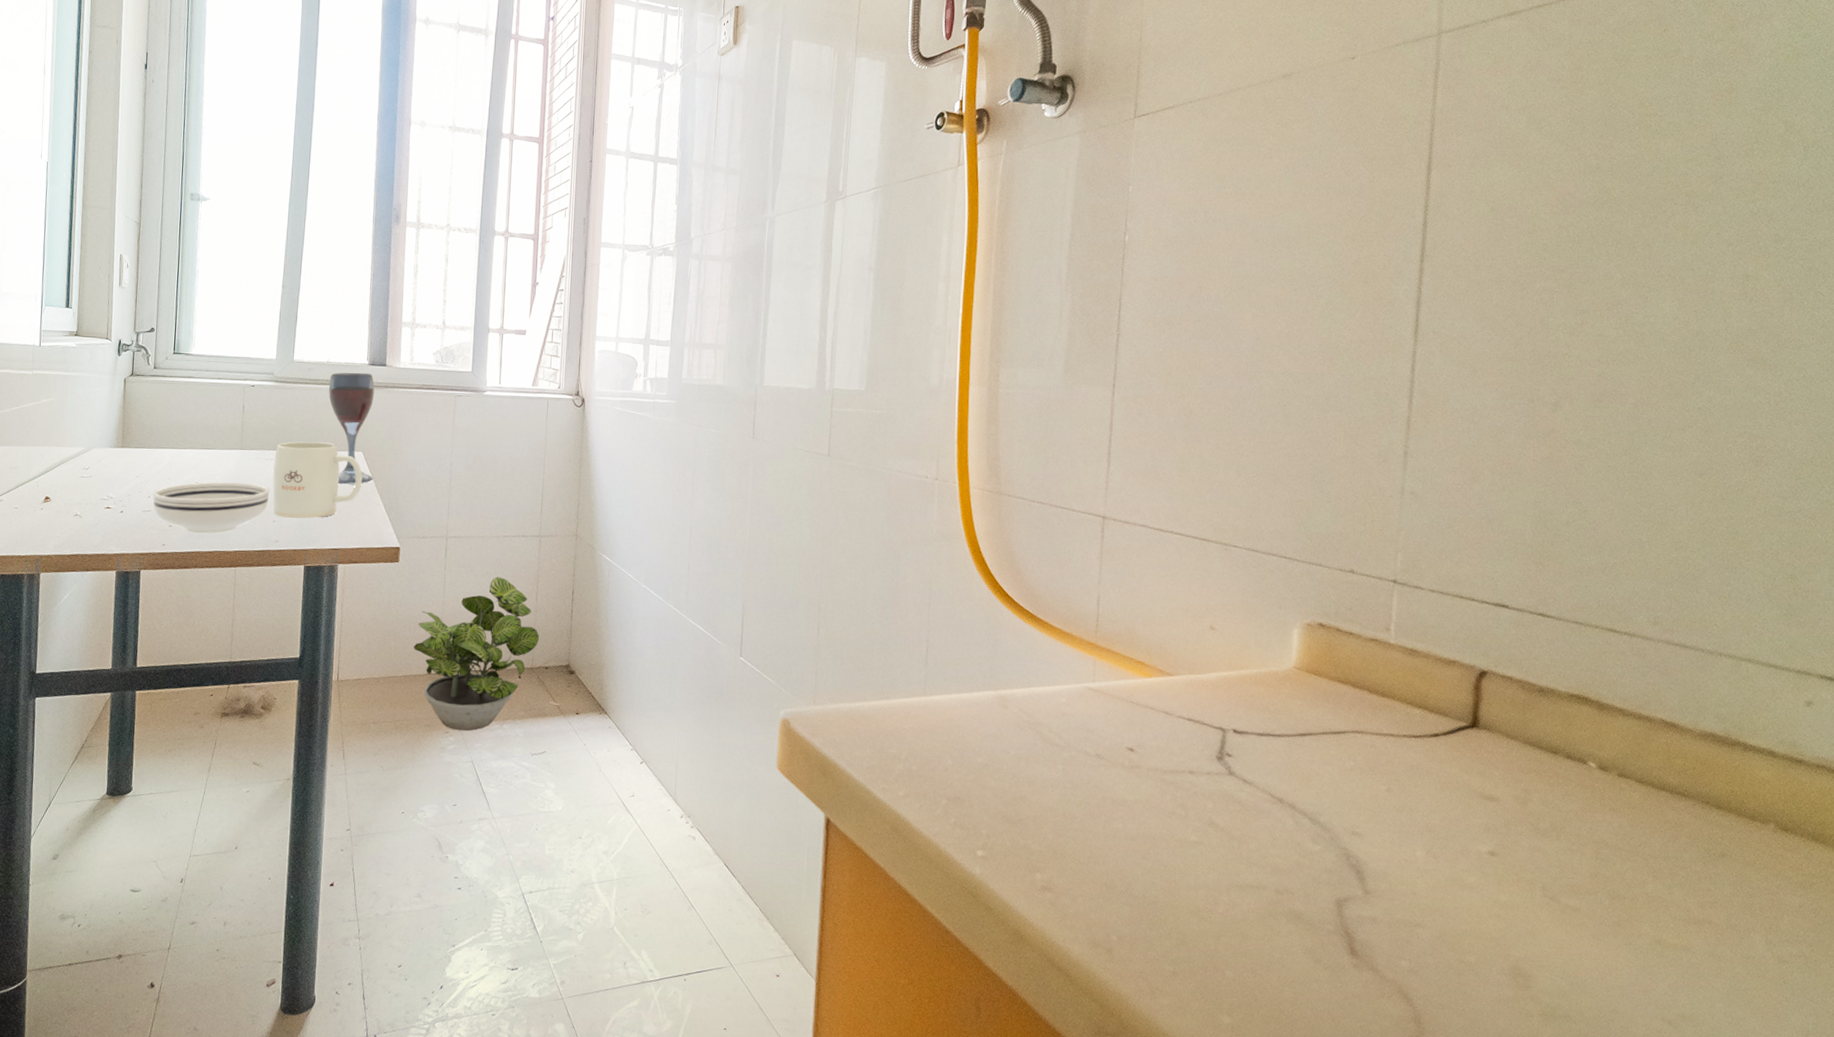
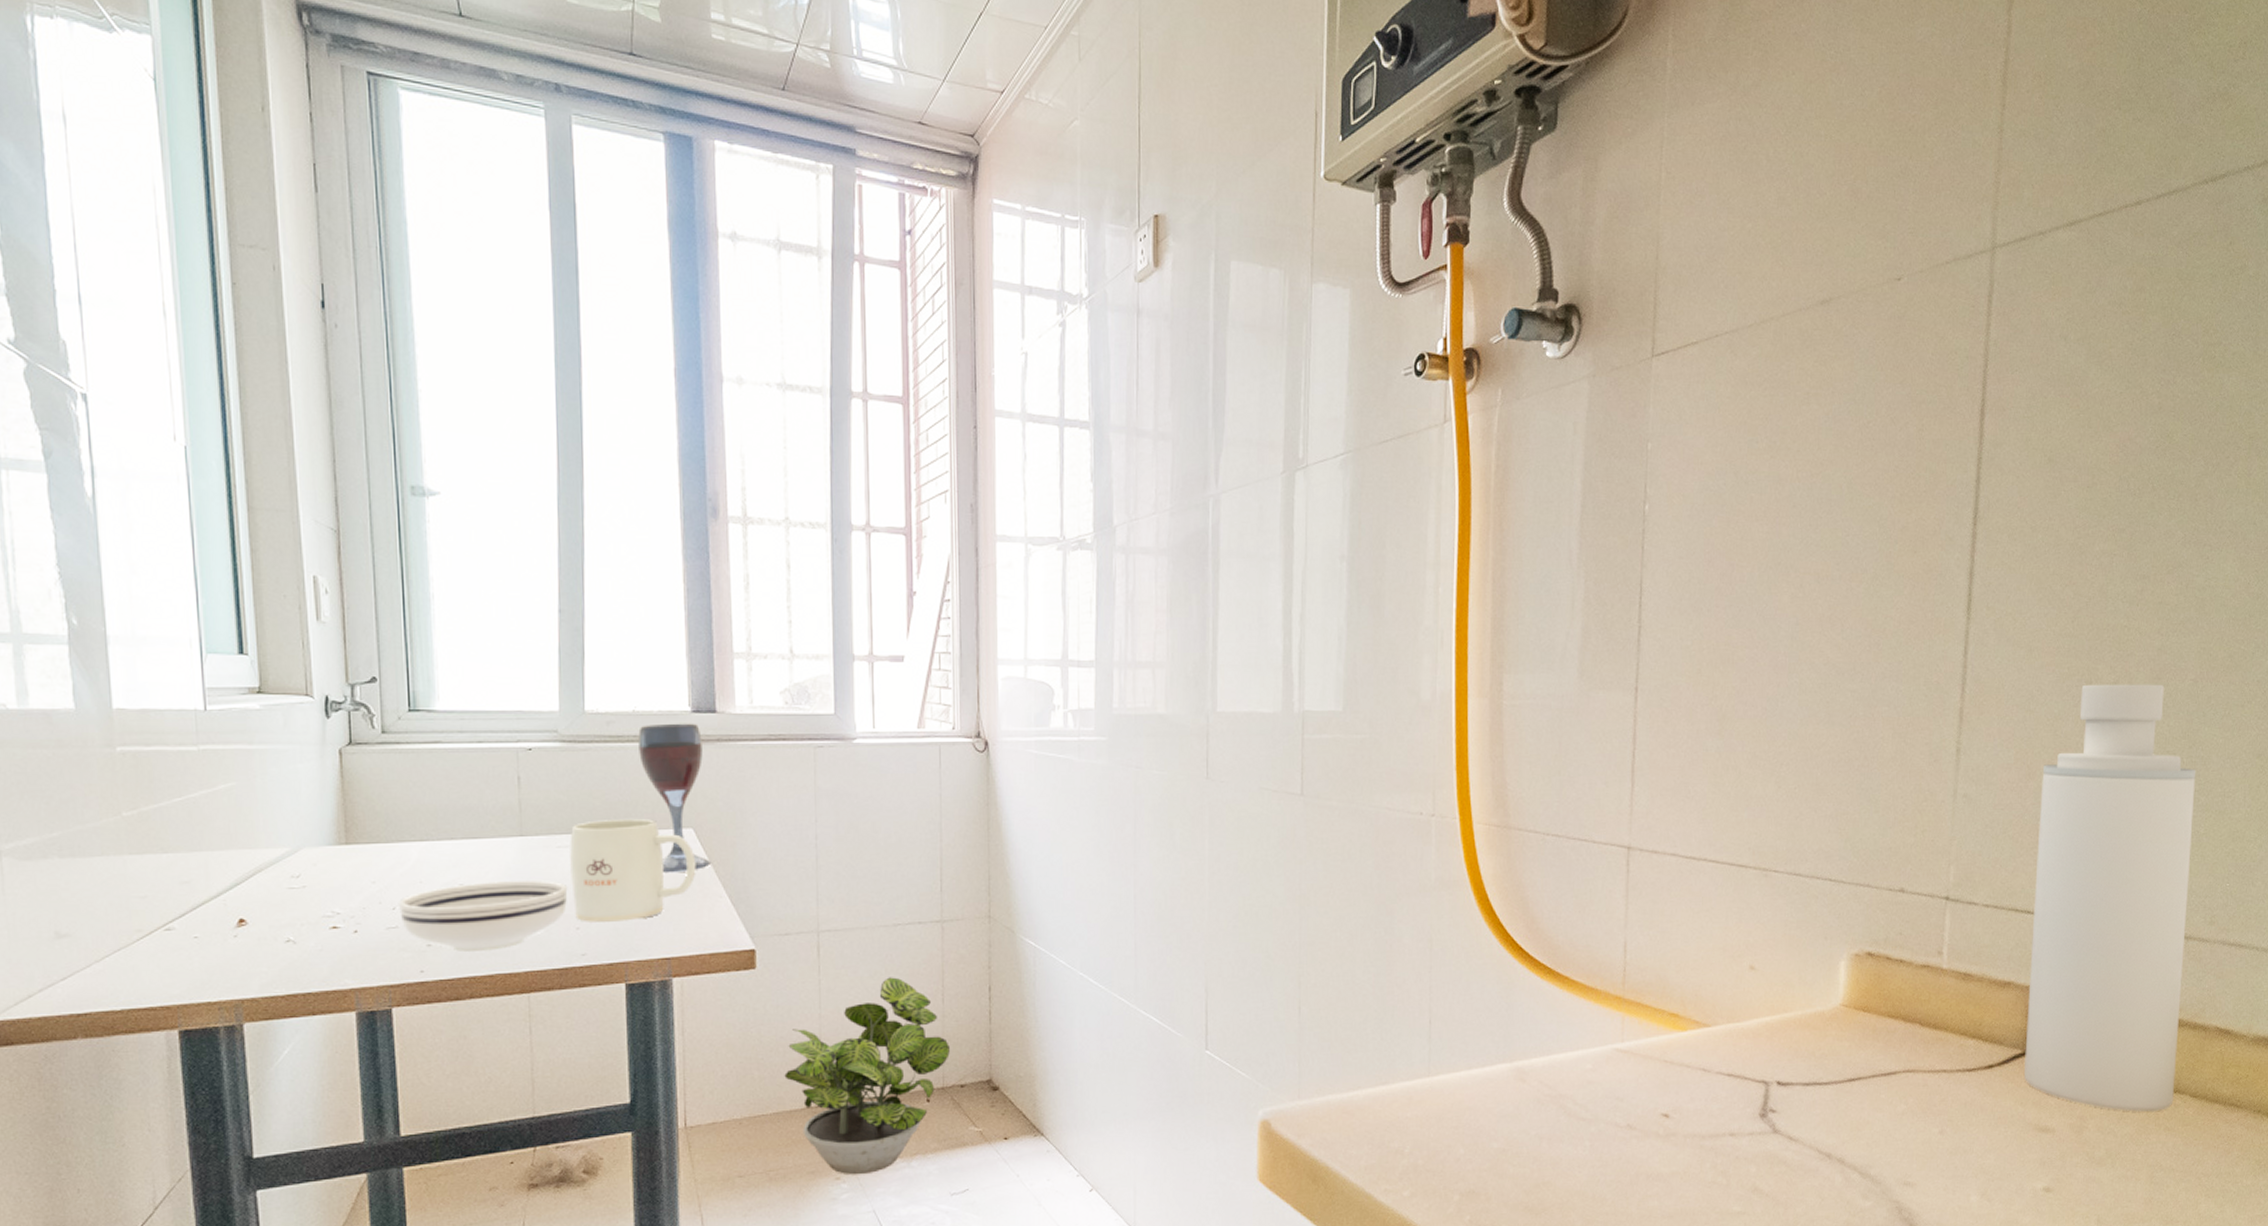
spray bottle: none [1468,402,1638,792] -> present [2023,684,2196,1112]

